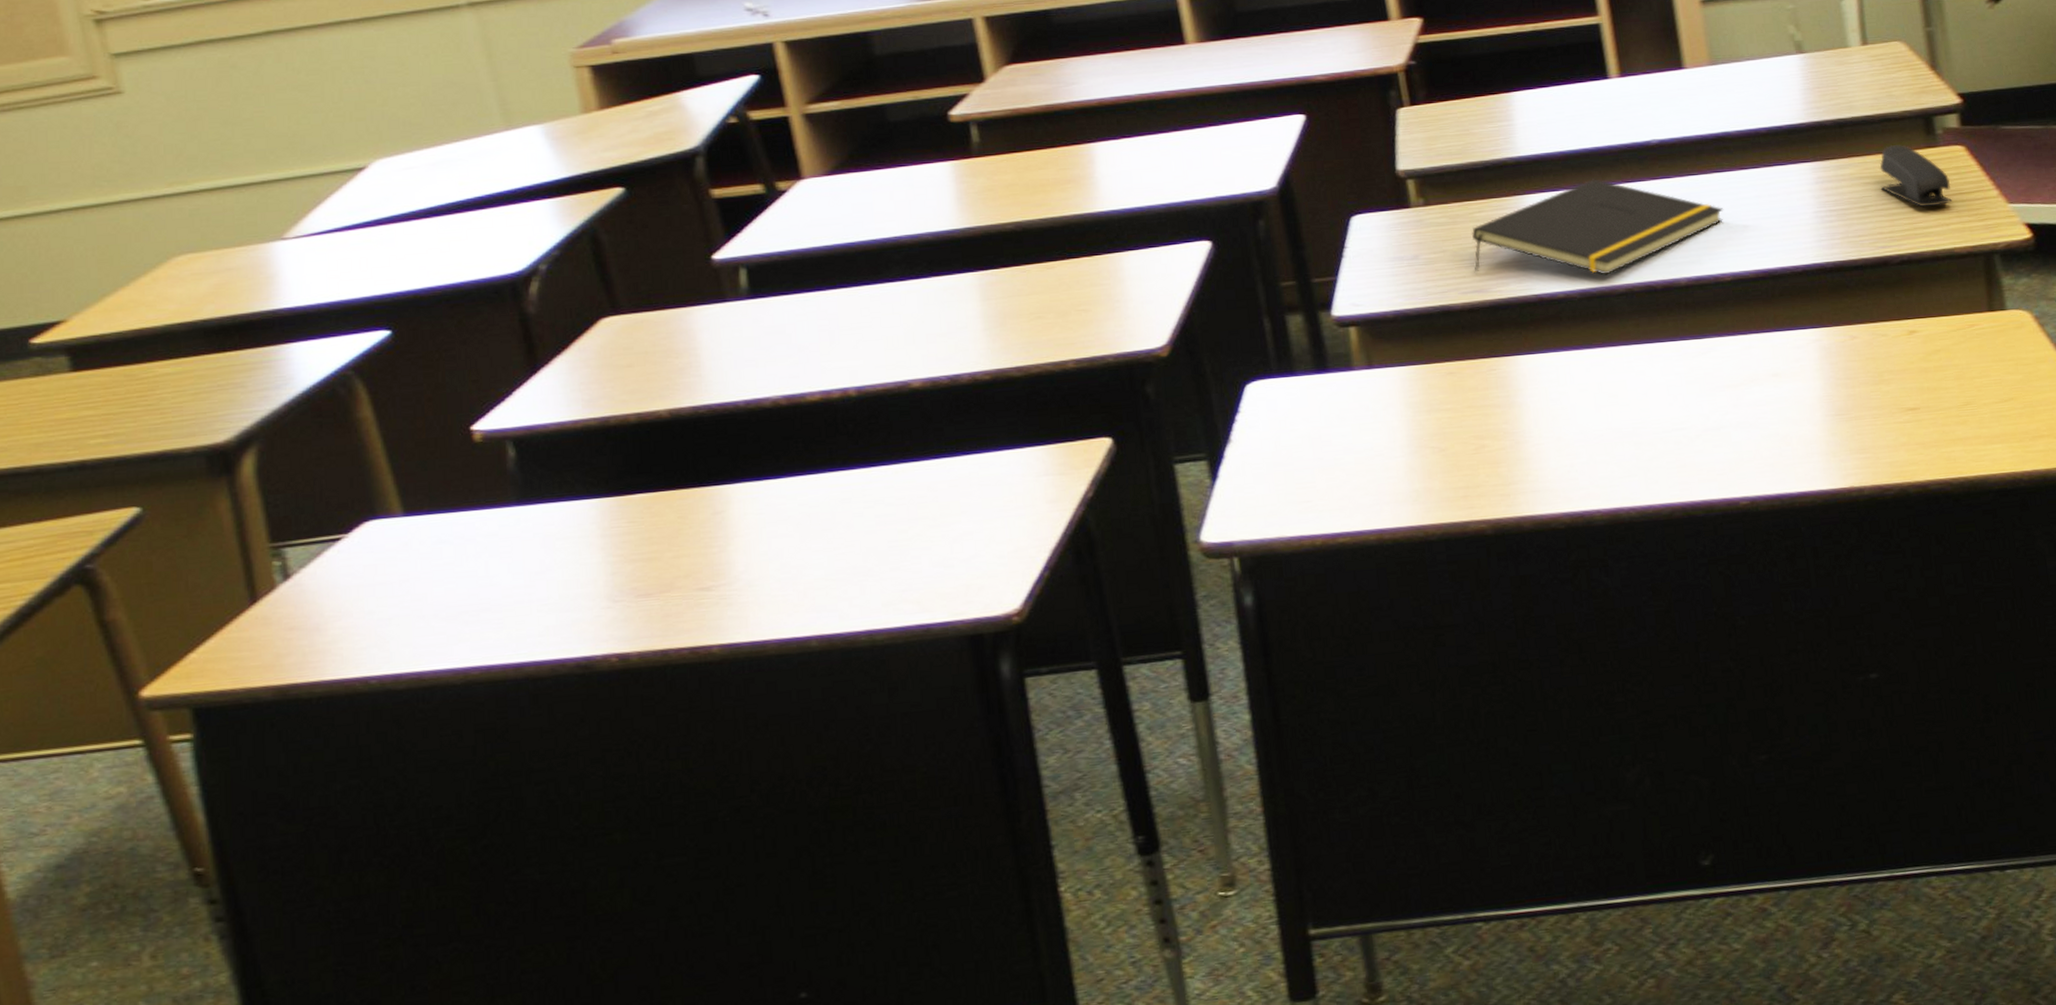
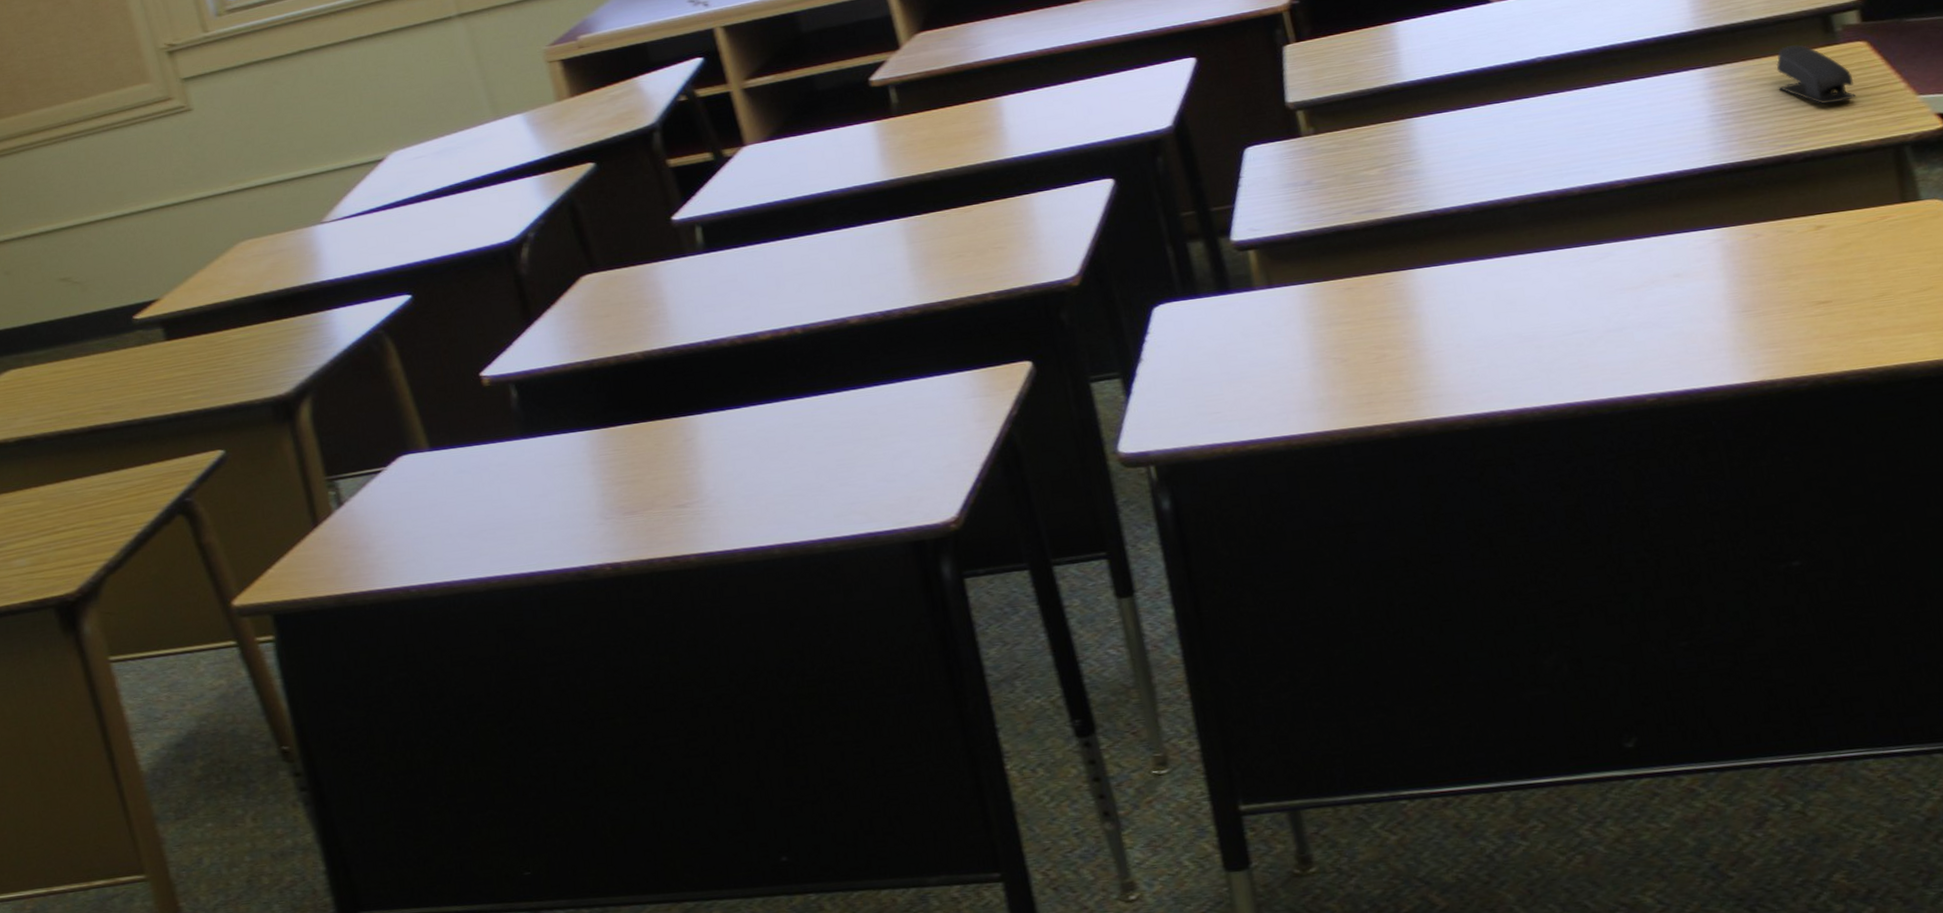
notepad: present [1471,179,1724,275] -> none [1362,98,1615,193]

